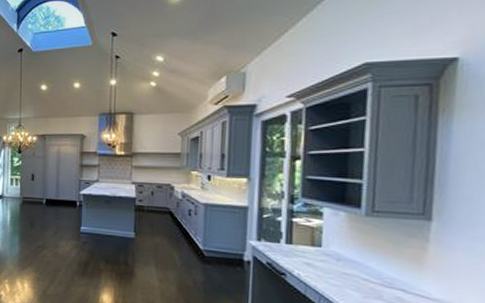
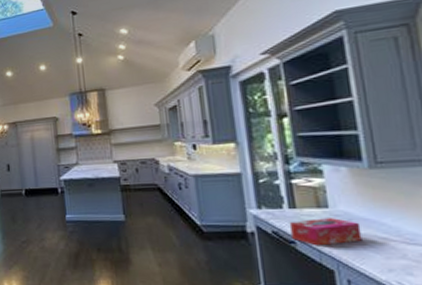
tissue box: none [282,255,347,281] -> present [289,217,362,246]

